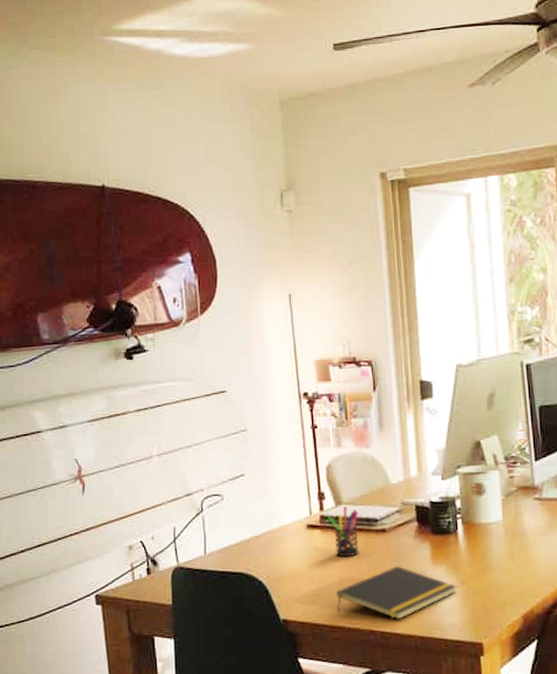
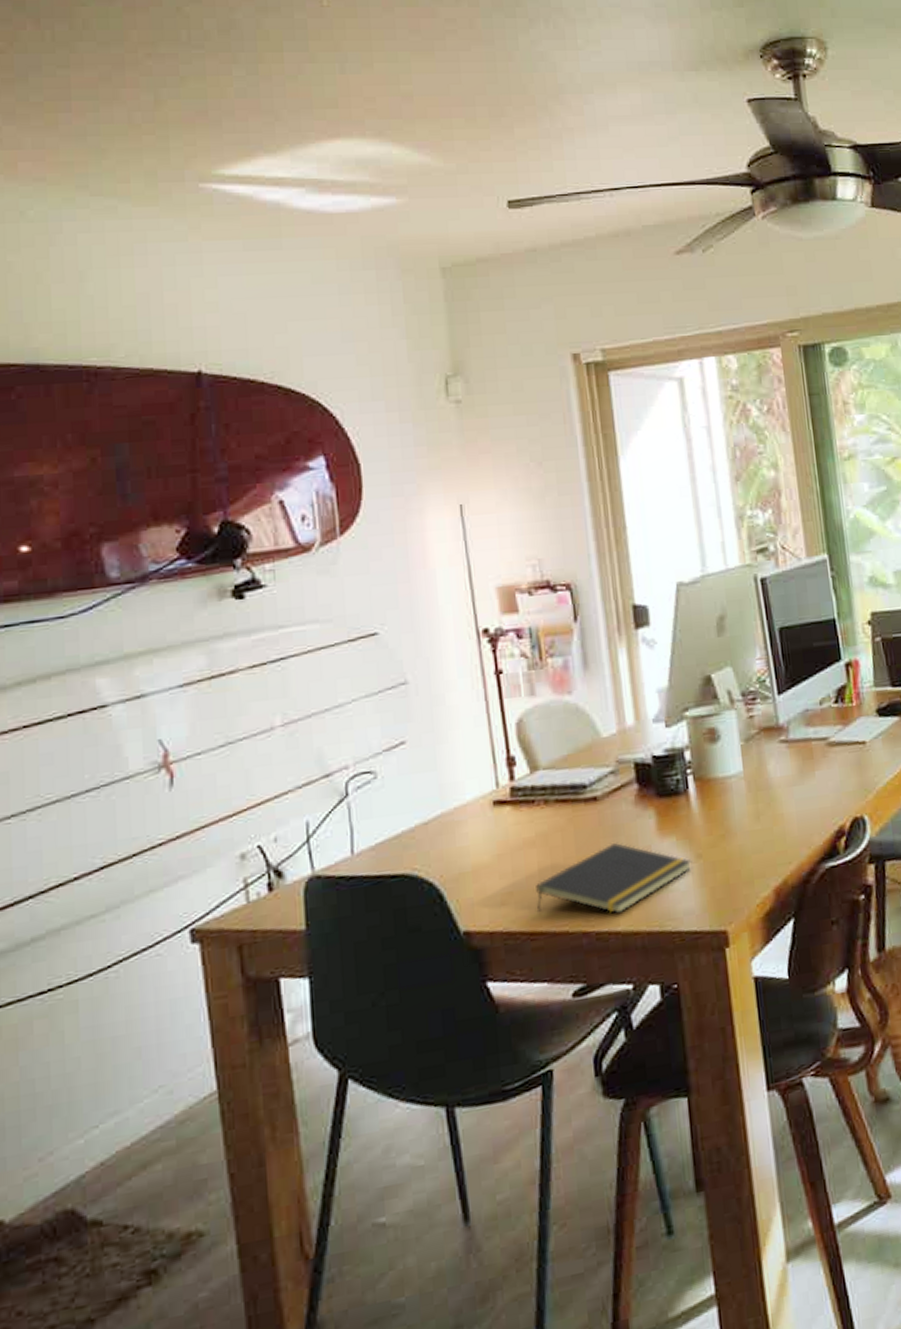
pen holder: present [327,506,359,557] -> none [520,771,564,839]

